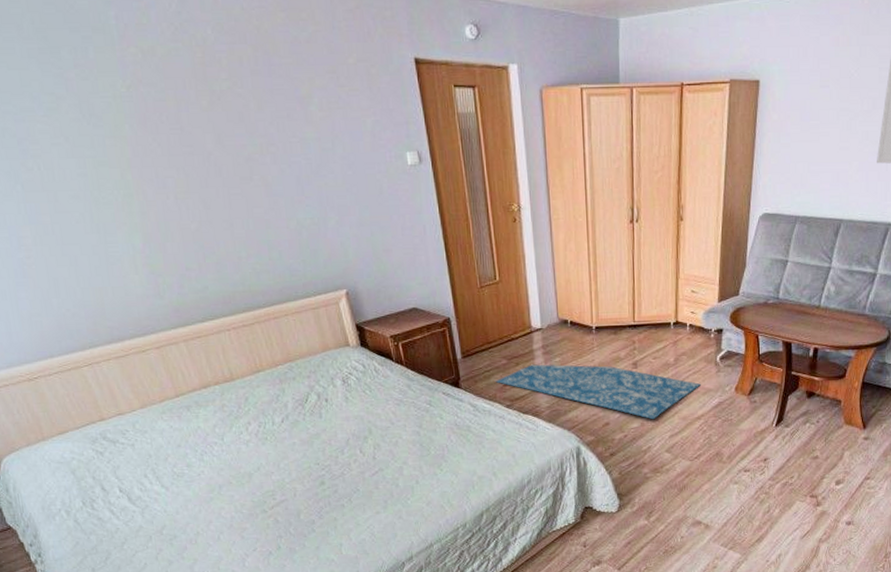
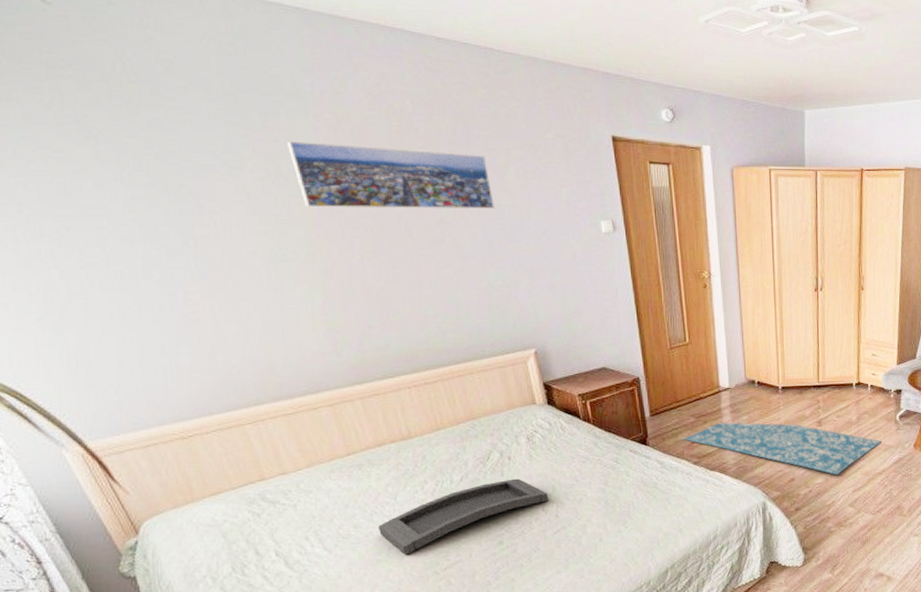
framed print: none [98,79,300,148] -> present [287,141,494,209]
tray: none [208,420,366,494] -> present [377,478,549,556]

